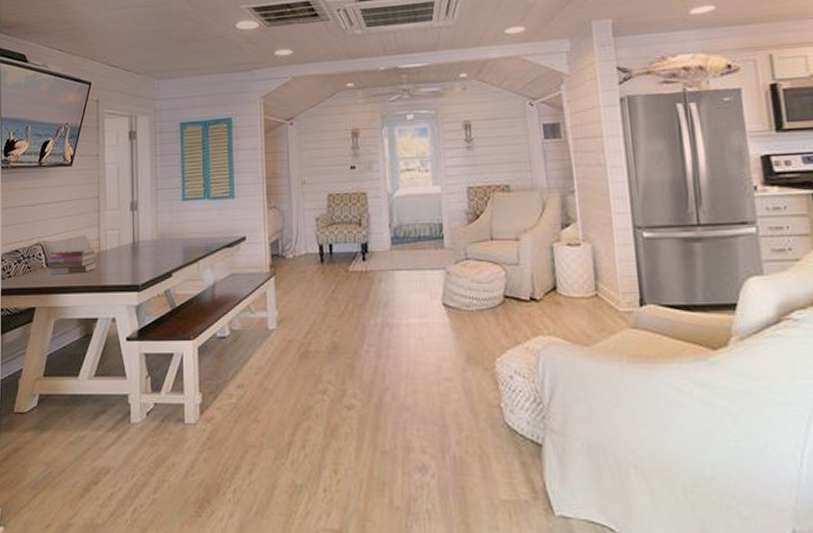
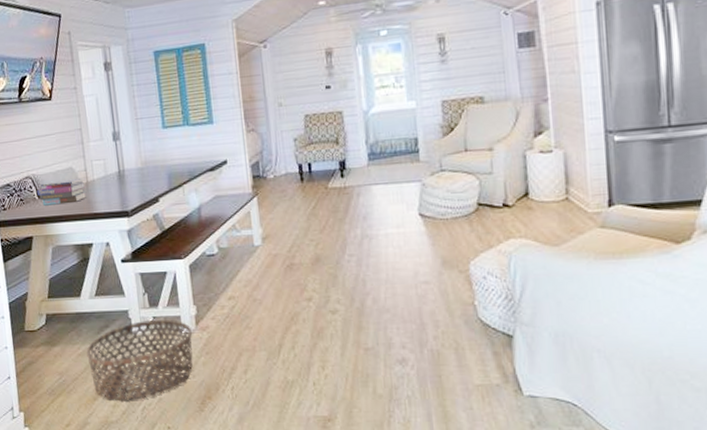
basket: none [78,406,195,500] -> present [86,319,193,400]

